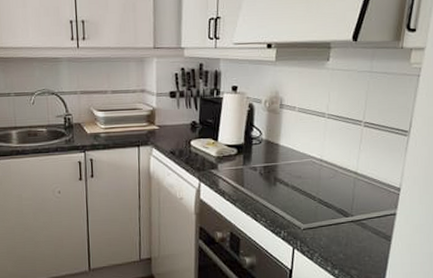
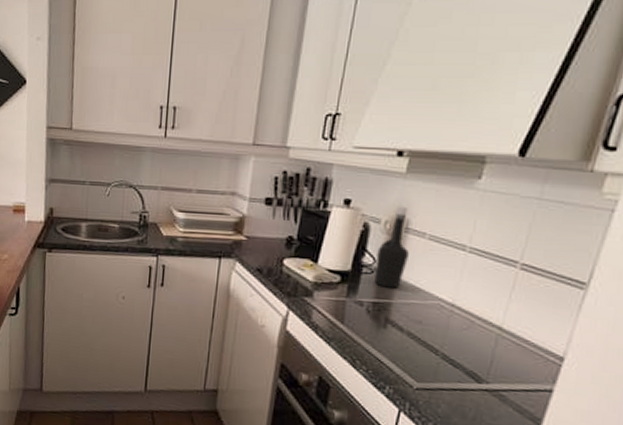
bottle: none [262,87,285,154] -> present [374,206,409,288]

